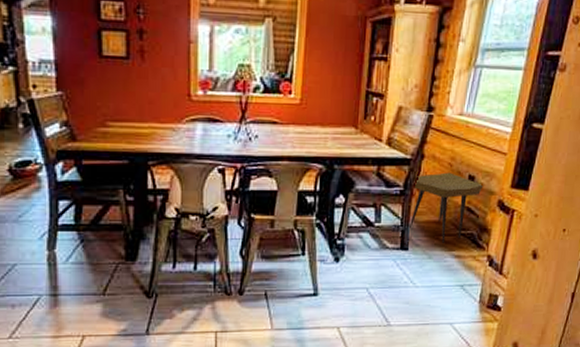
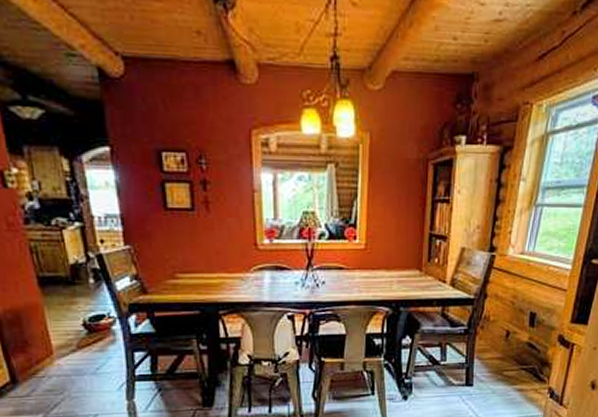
side table: present [408,172,484,243] -> none [473,310,545,378]

